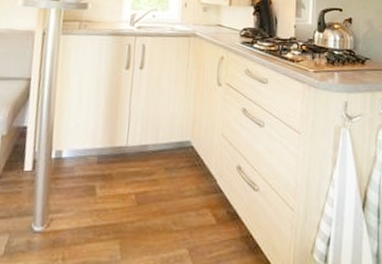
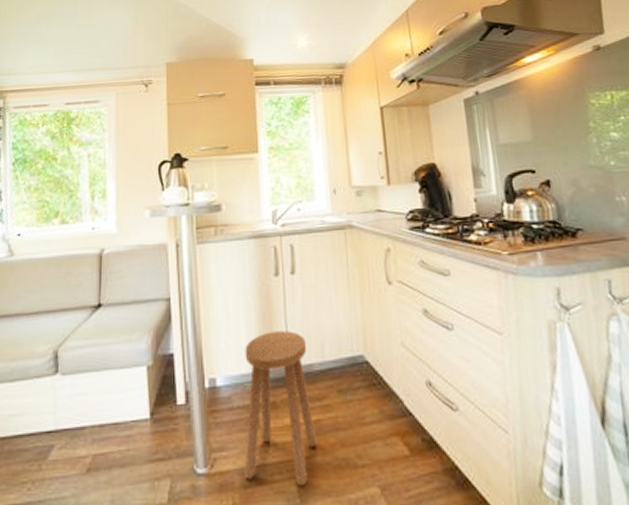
stool: none [76,115,144,246] -> present [244,330,317,487]

